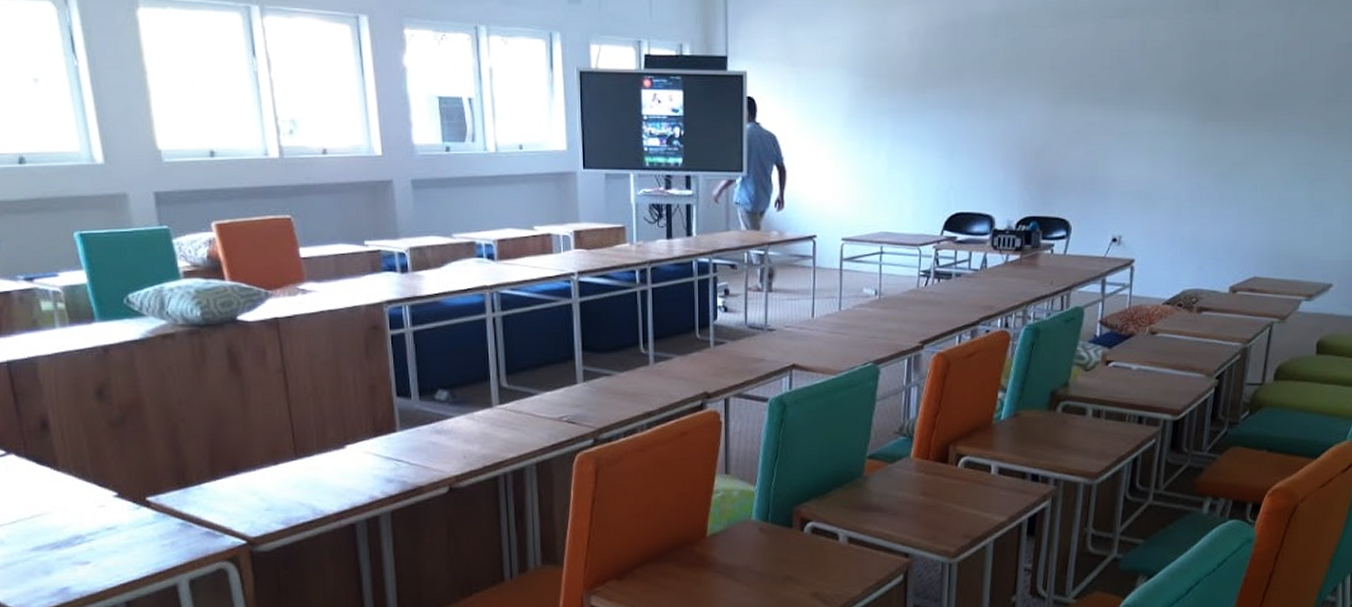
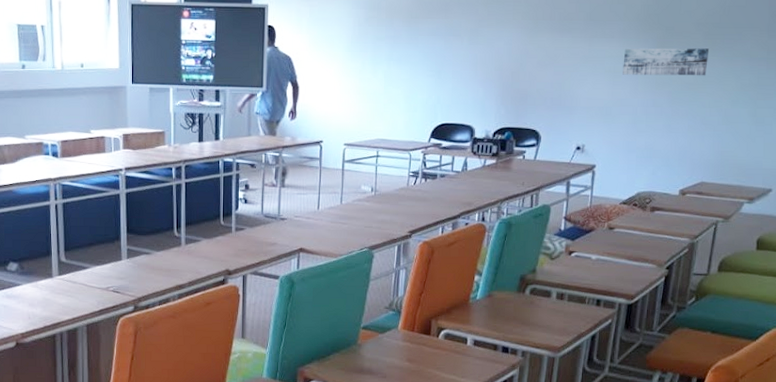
wall art: none [1163,121,1261,154] -> present [623,48,710,76]

